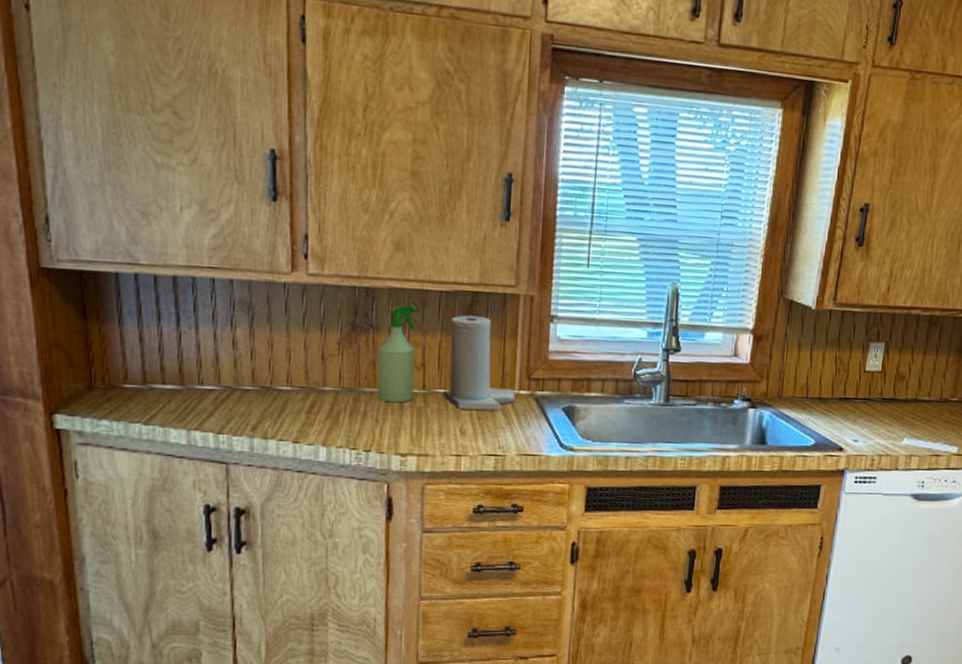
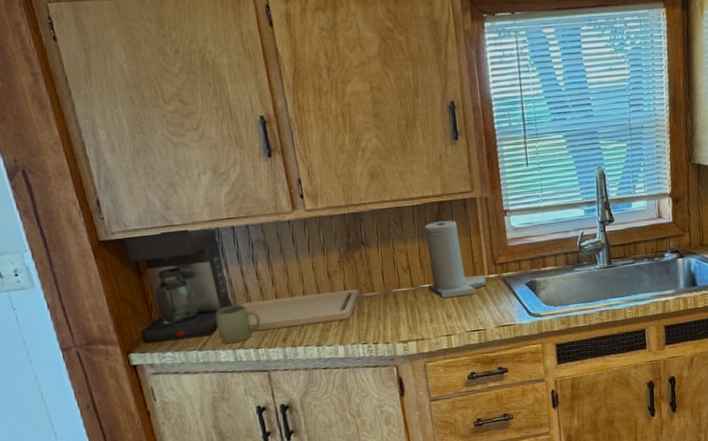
coffee maker: none [70,269,200,409] -> present [122,229,236,344]
cutting board: none [170,374,357,416] -> present [216,288,360,335]
mug: none [172,375,228,423] -> present [215,304,261,344]
spray bottle: present [377,305,418,403] -> none [370,221,405,302]

